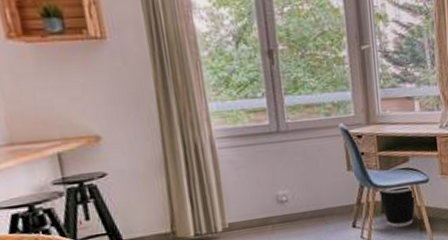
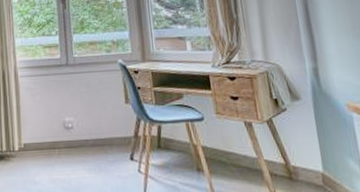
wastebasket: present [378,187,416,228] -> none [154,123,192,165]

